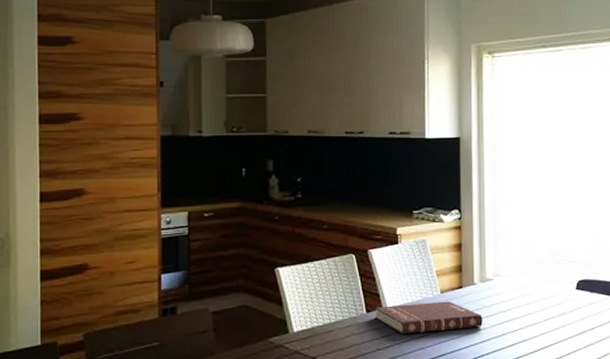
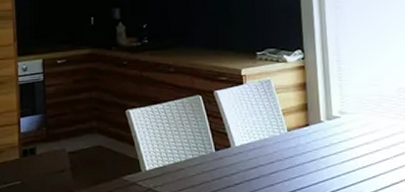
book: present [375,301,483,335] -> none [223,139,331,172]

